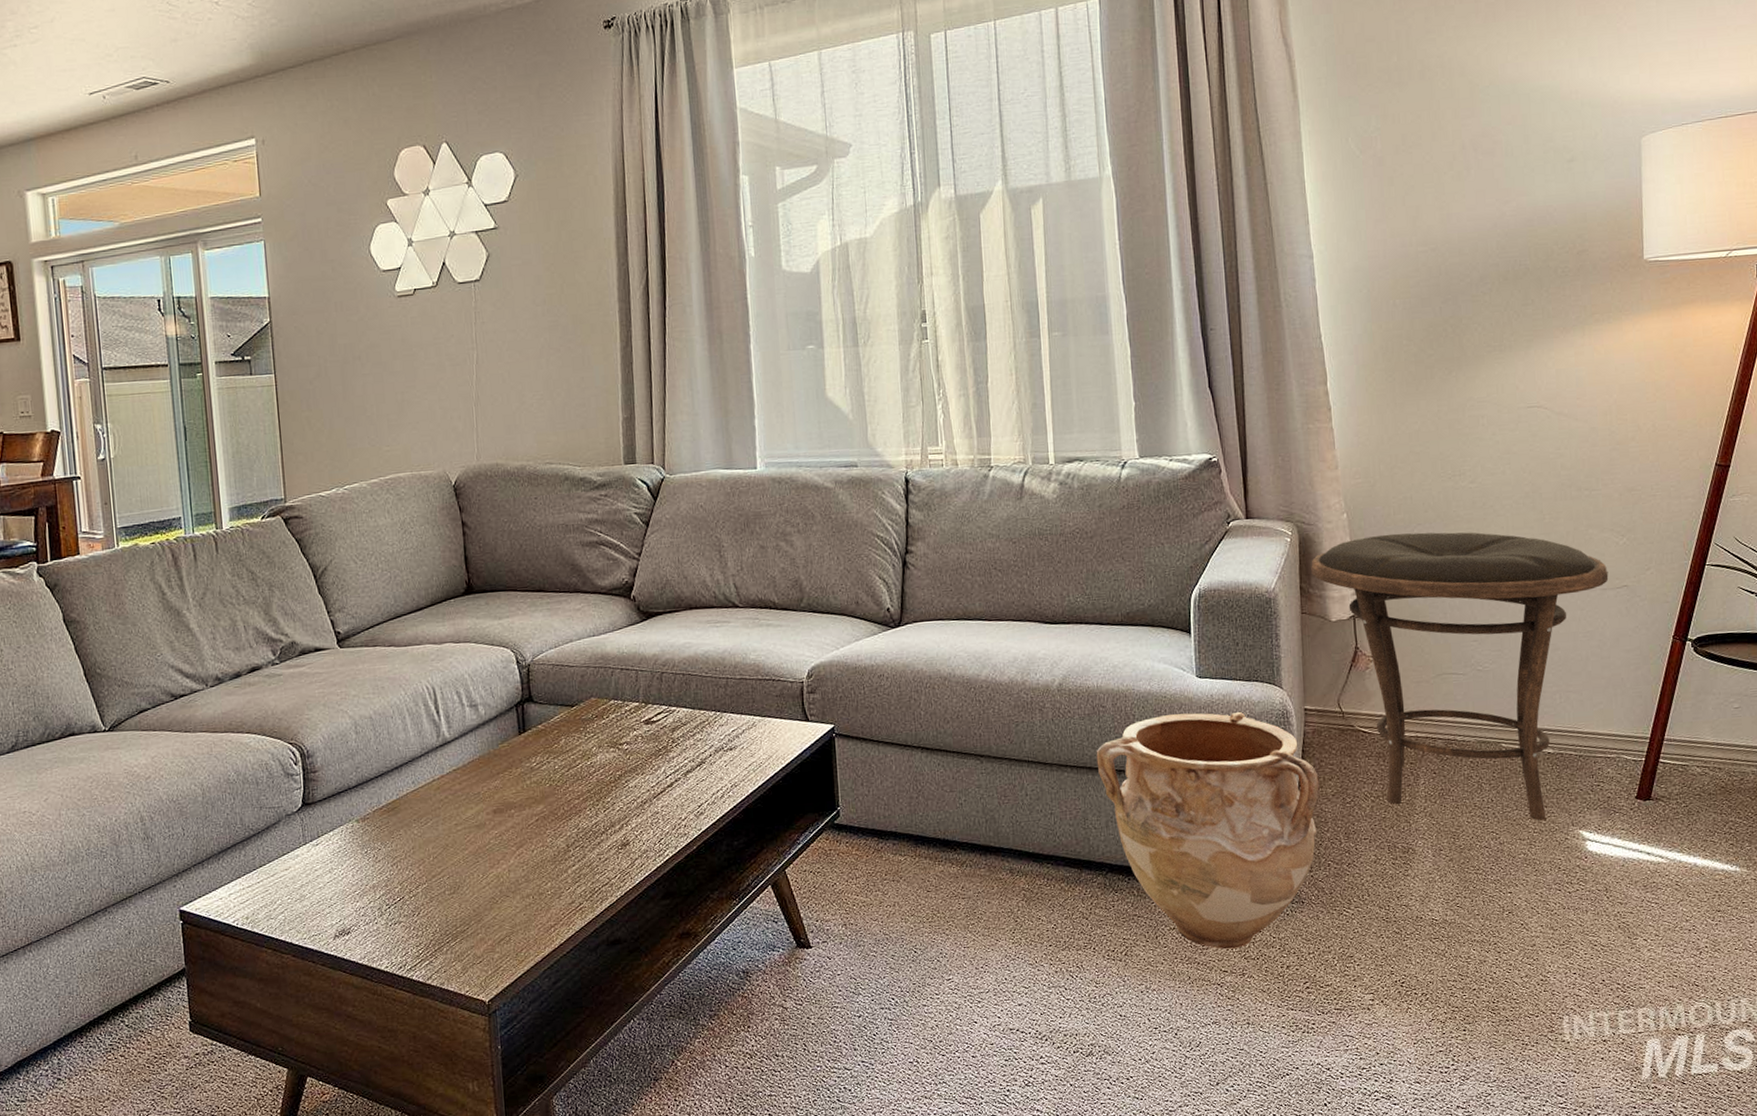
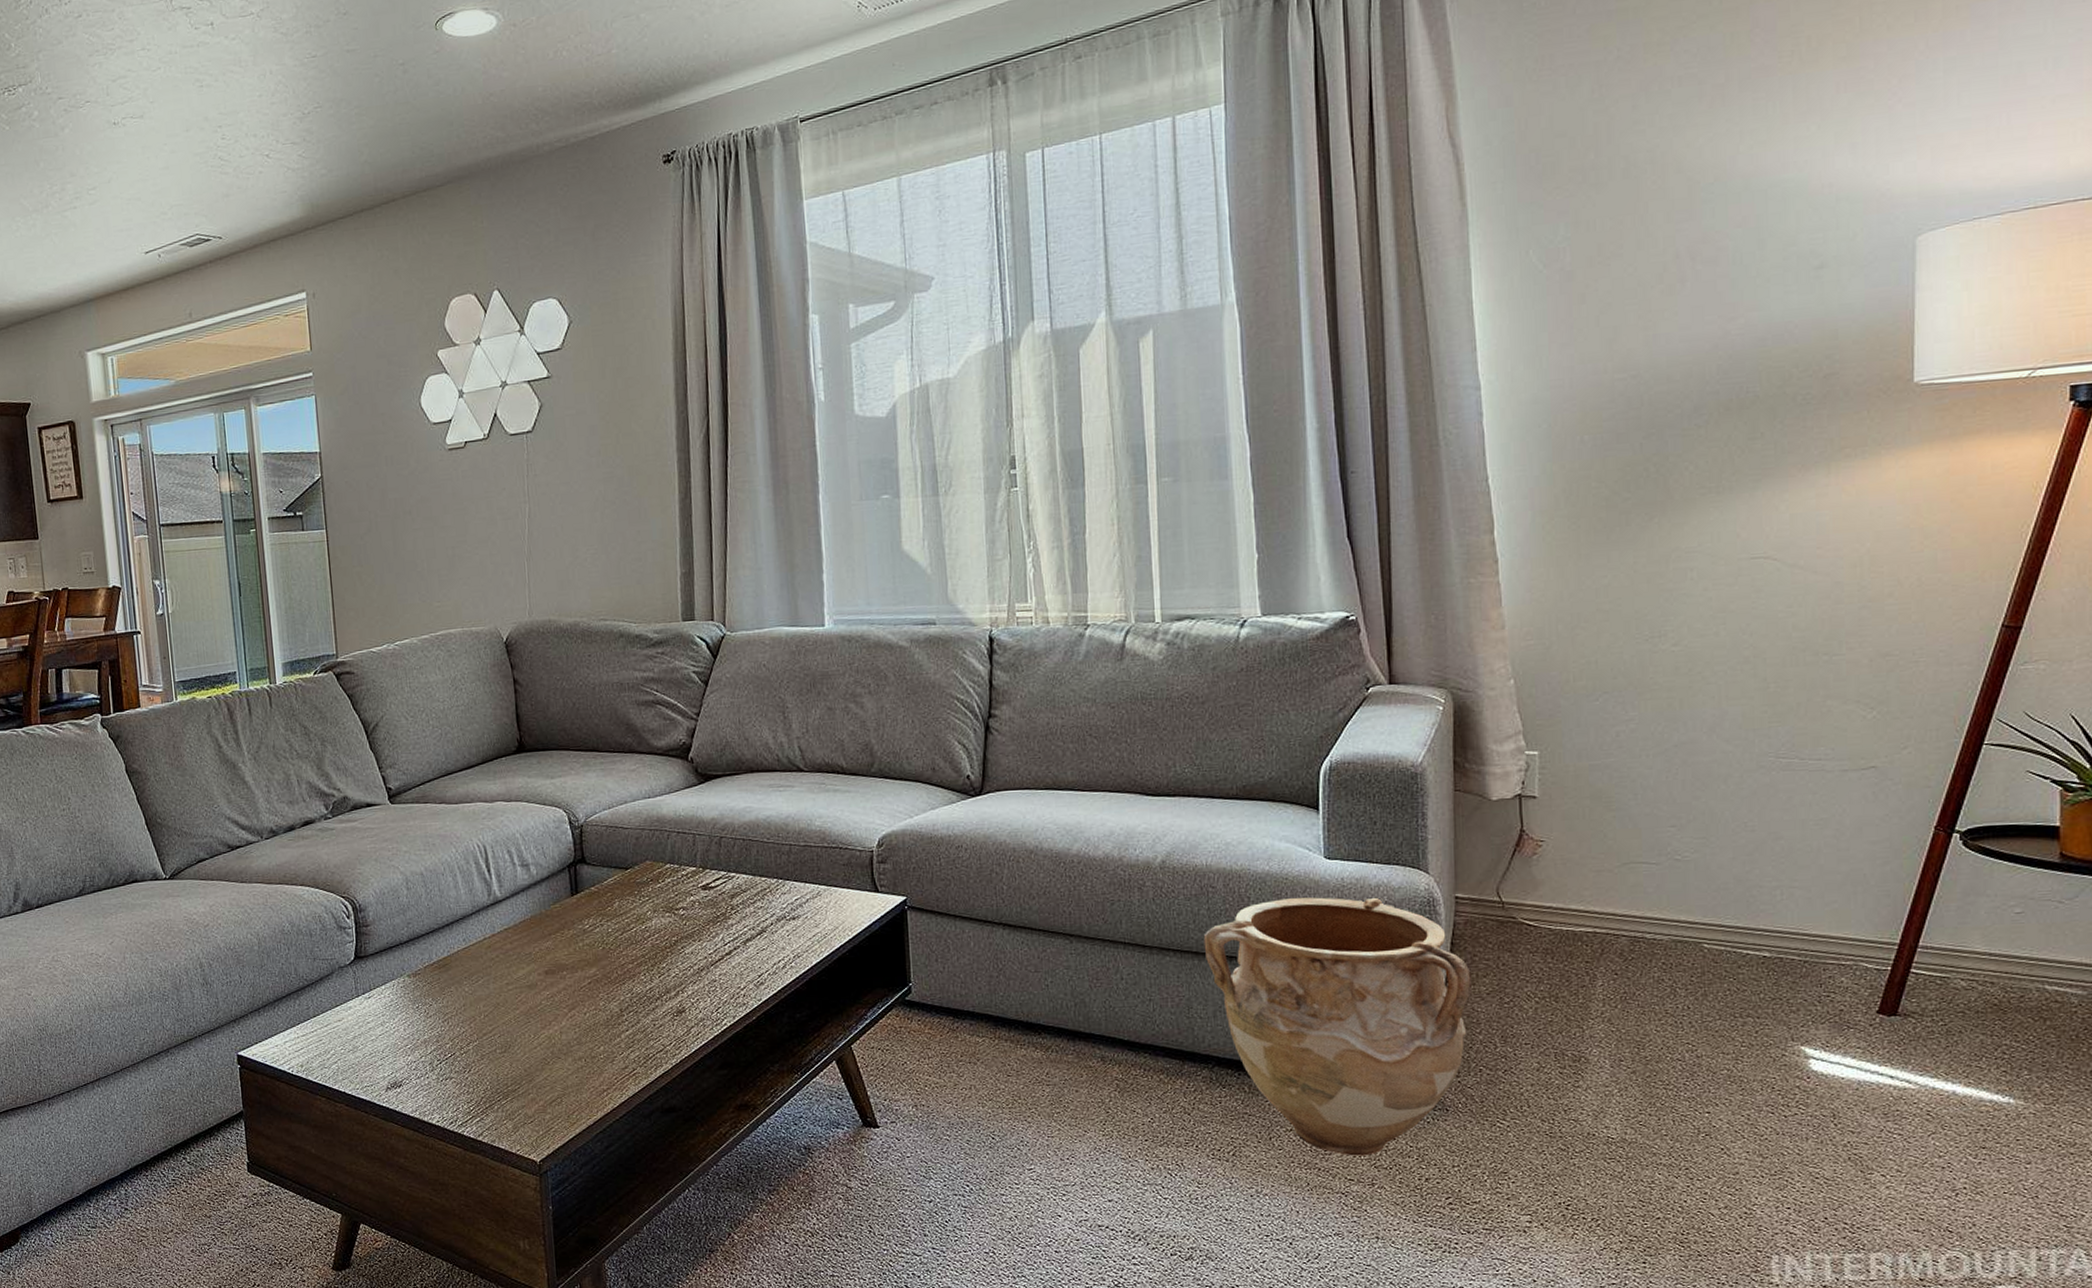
side table: present [1311,532,1609,821] -> none [1468,701,1851,1033]

